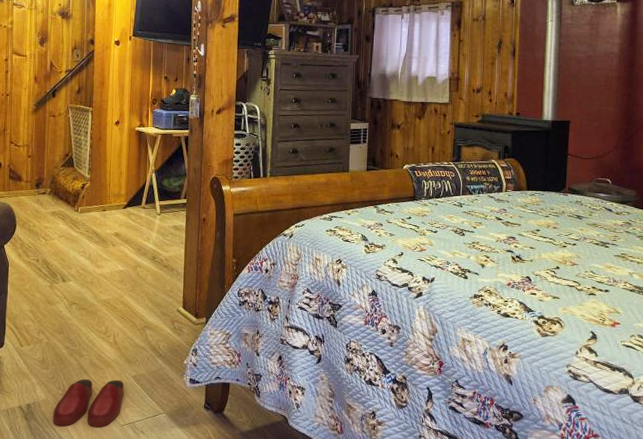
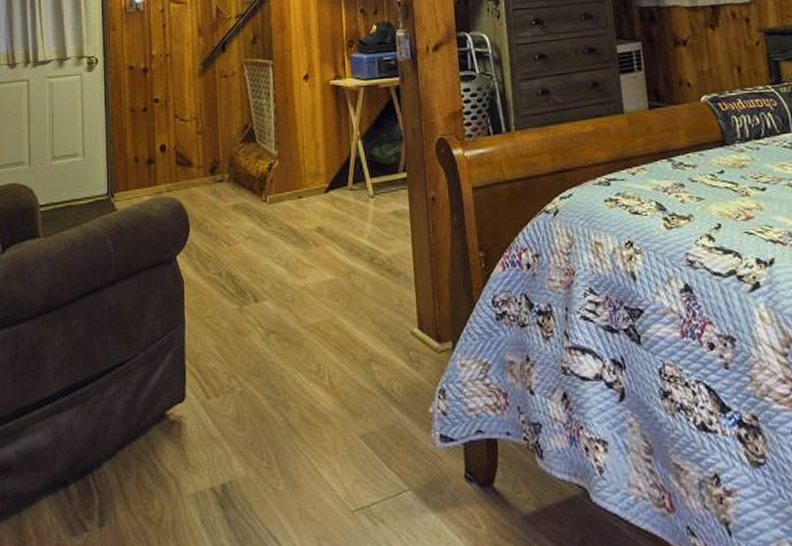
slippers: present [53,379,124,428] -> none [257,441,351,517]

